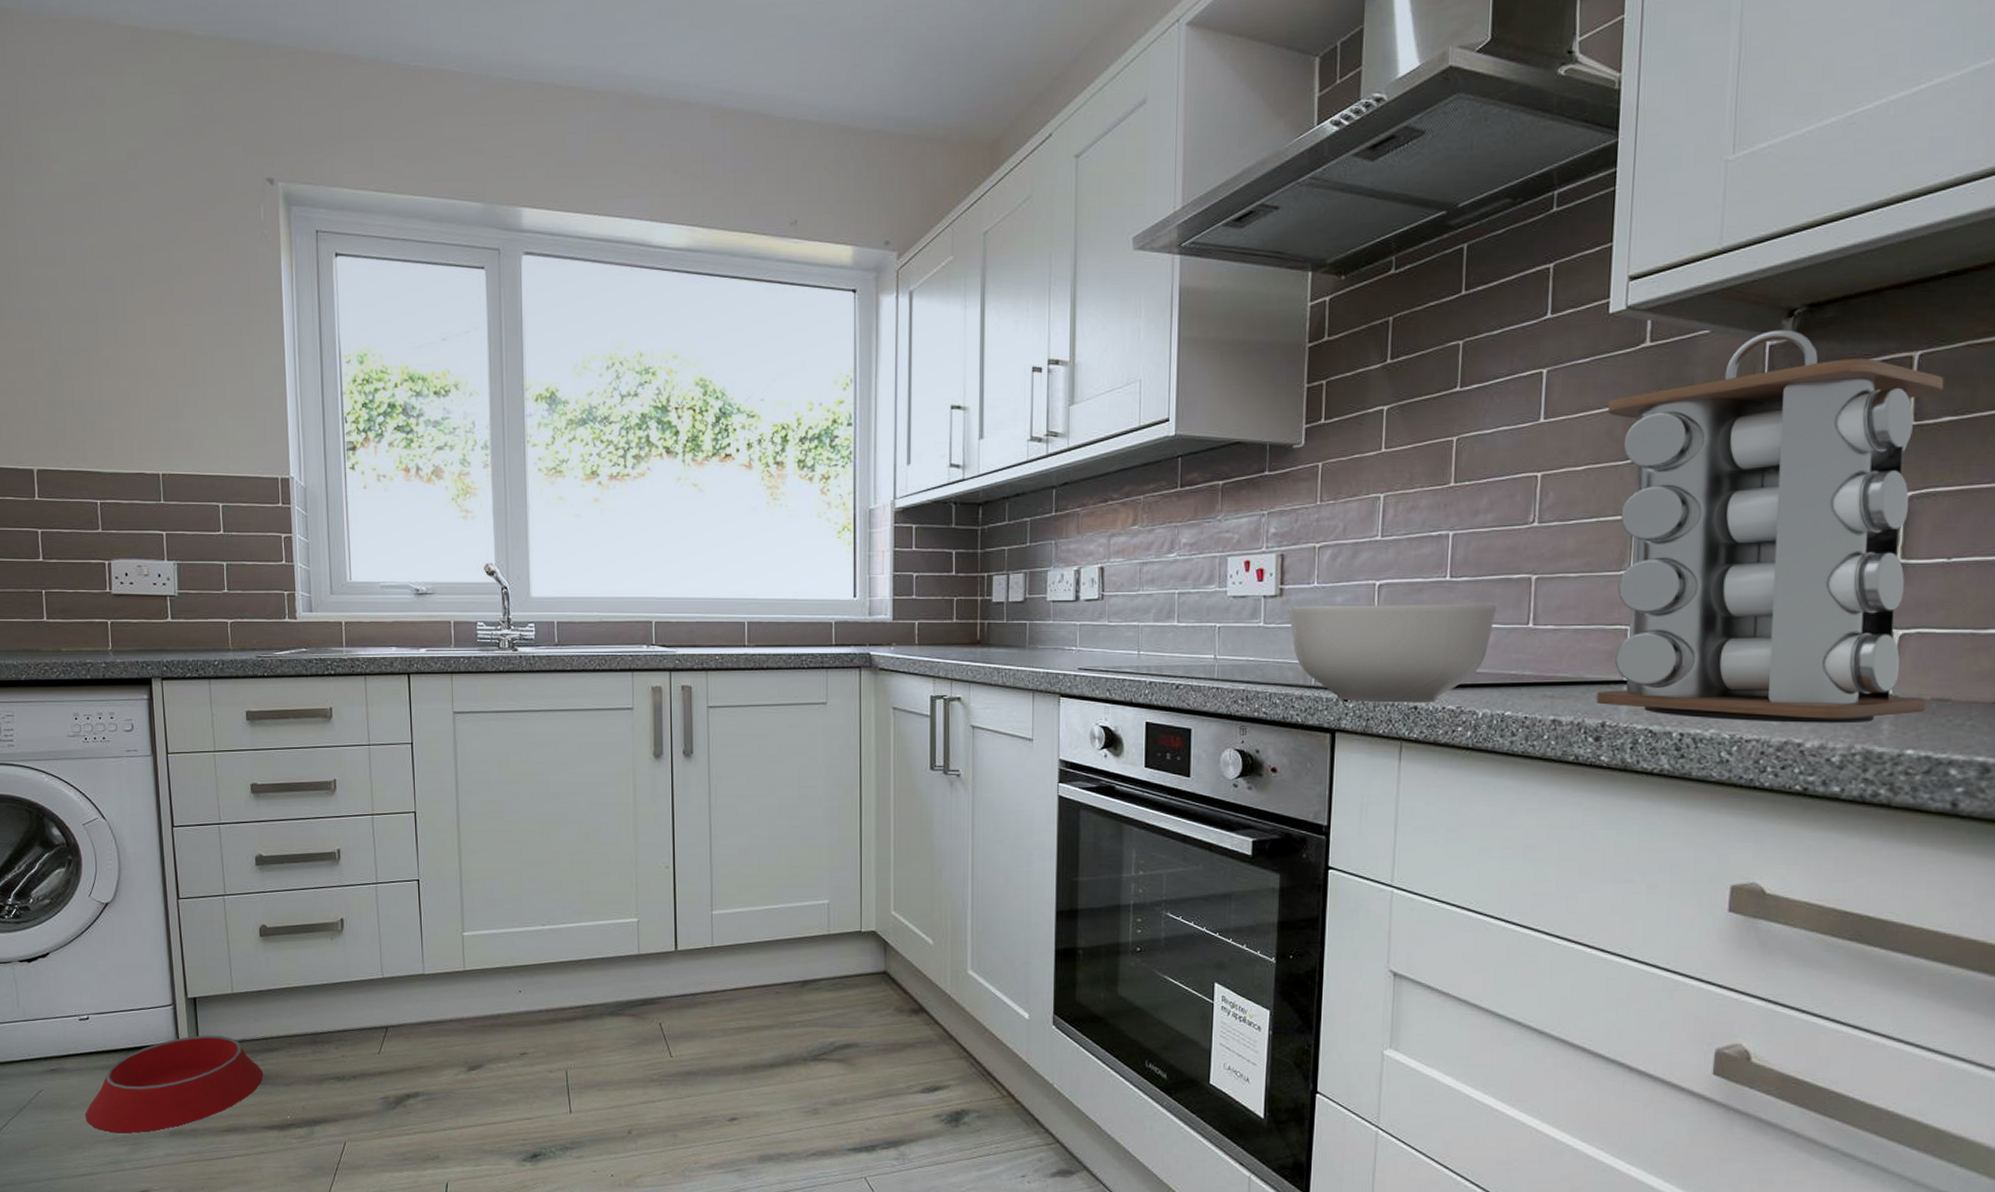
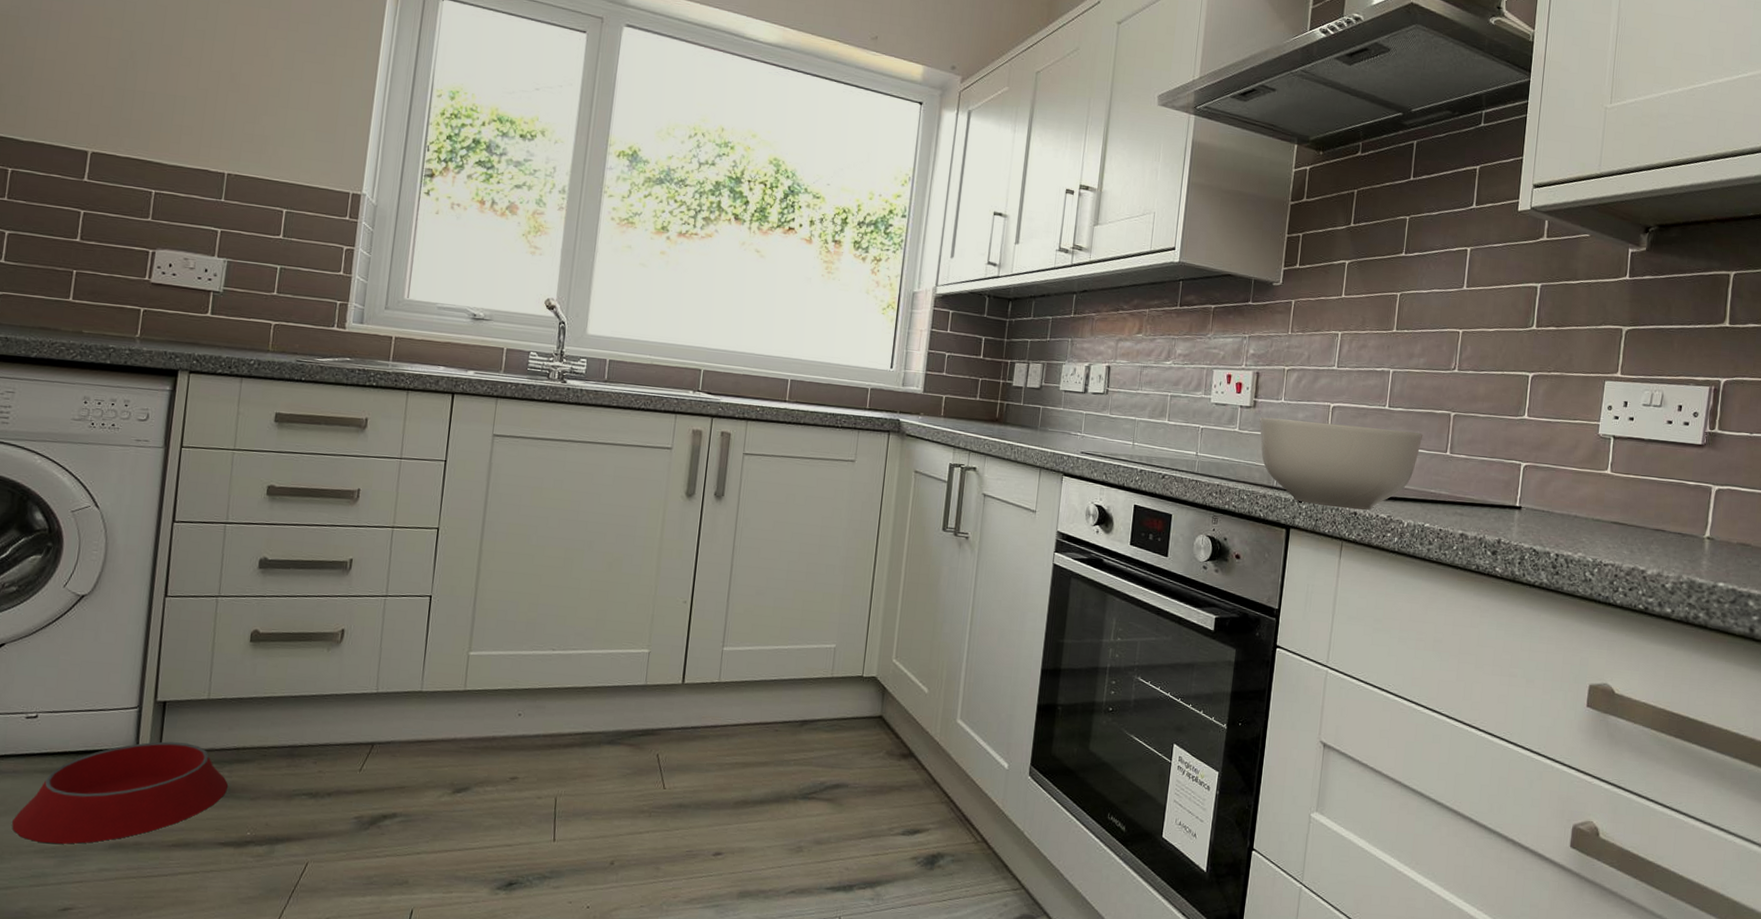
spice rack: present [1596,329,1944,724] -> none [1495,241,1751,558]

